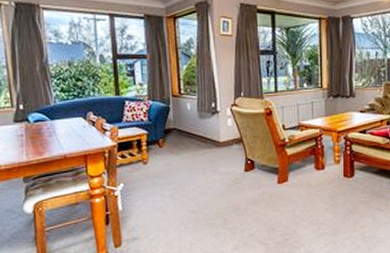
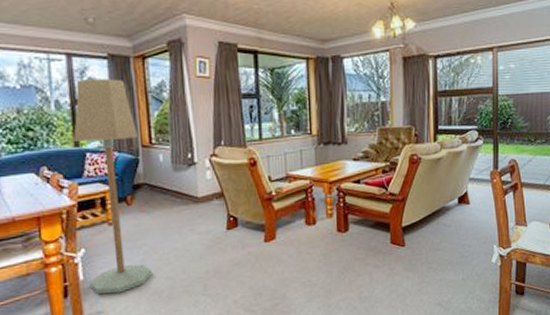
floor lamp: none [115,36,180,223] -> present [73,79,152,295]

